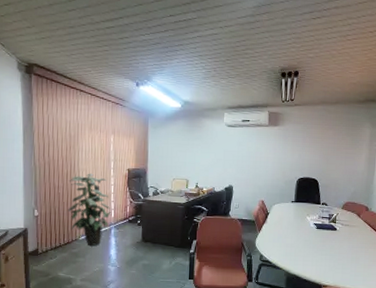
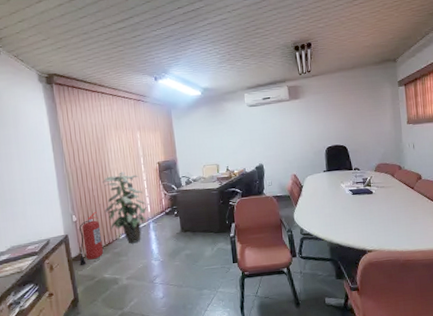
fire extinguisher: none [36,210,61,262] -> present [79,212,103,266]

